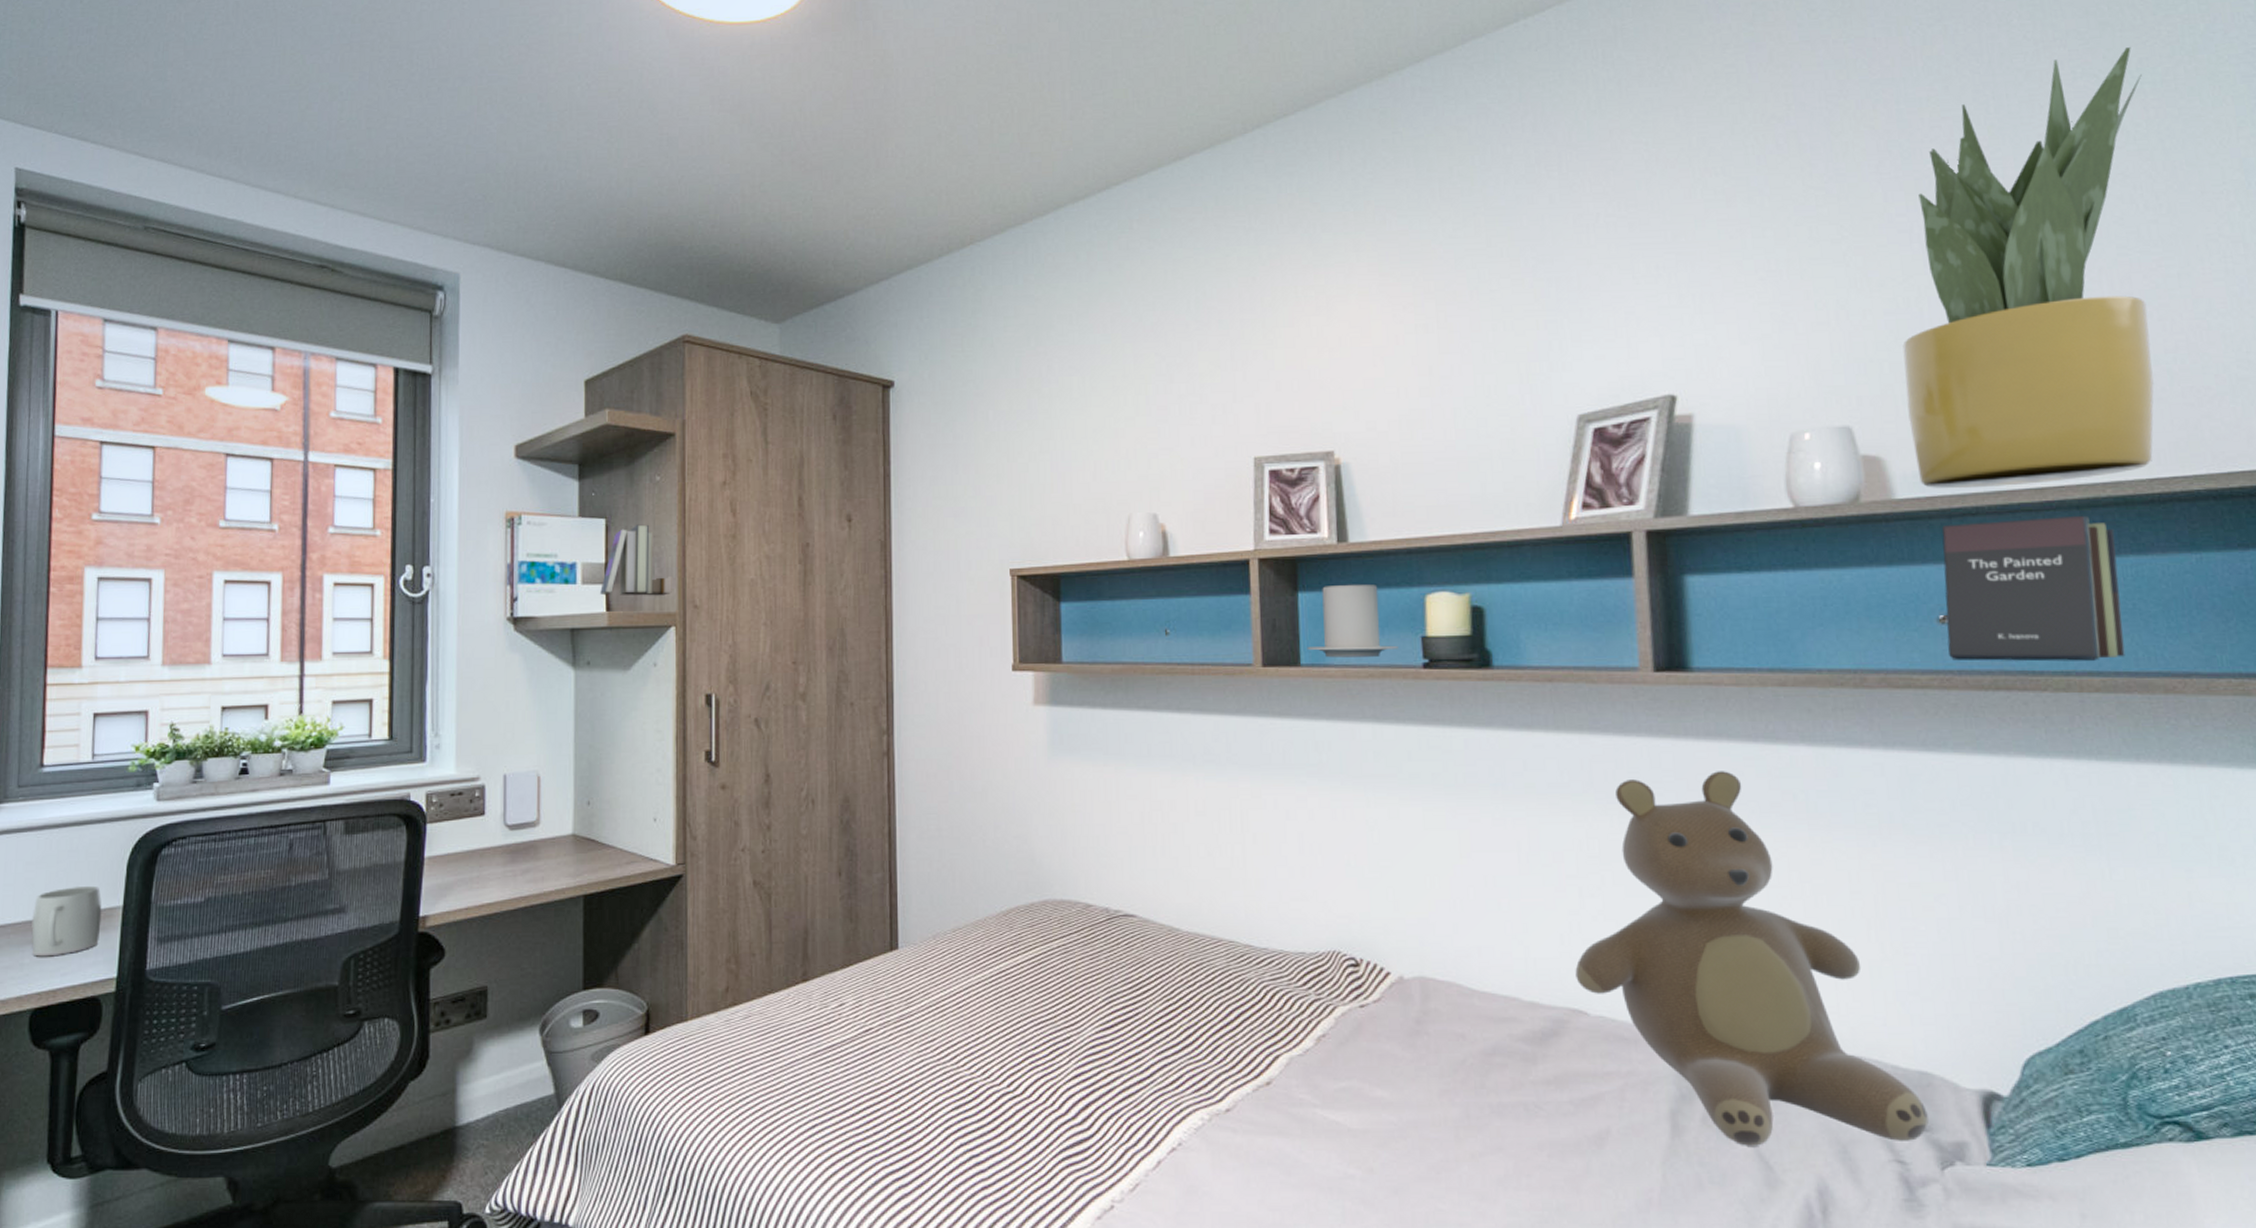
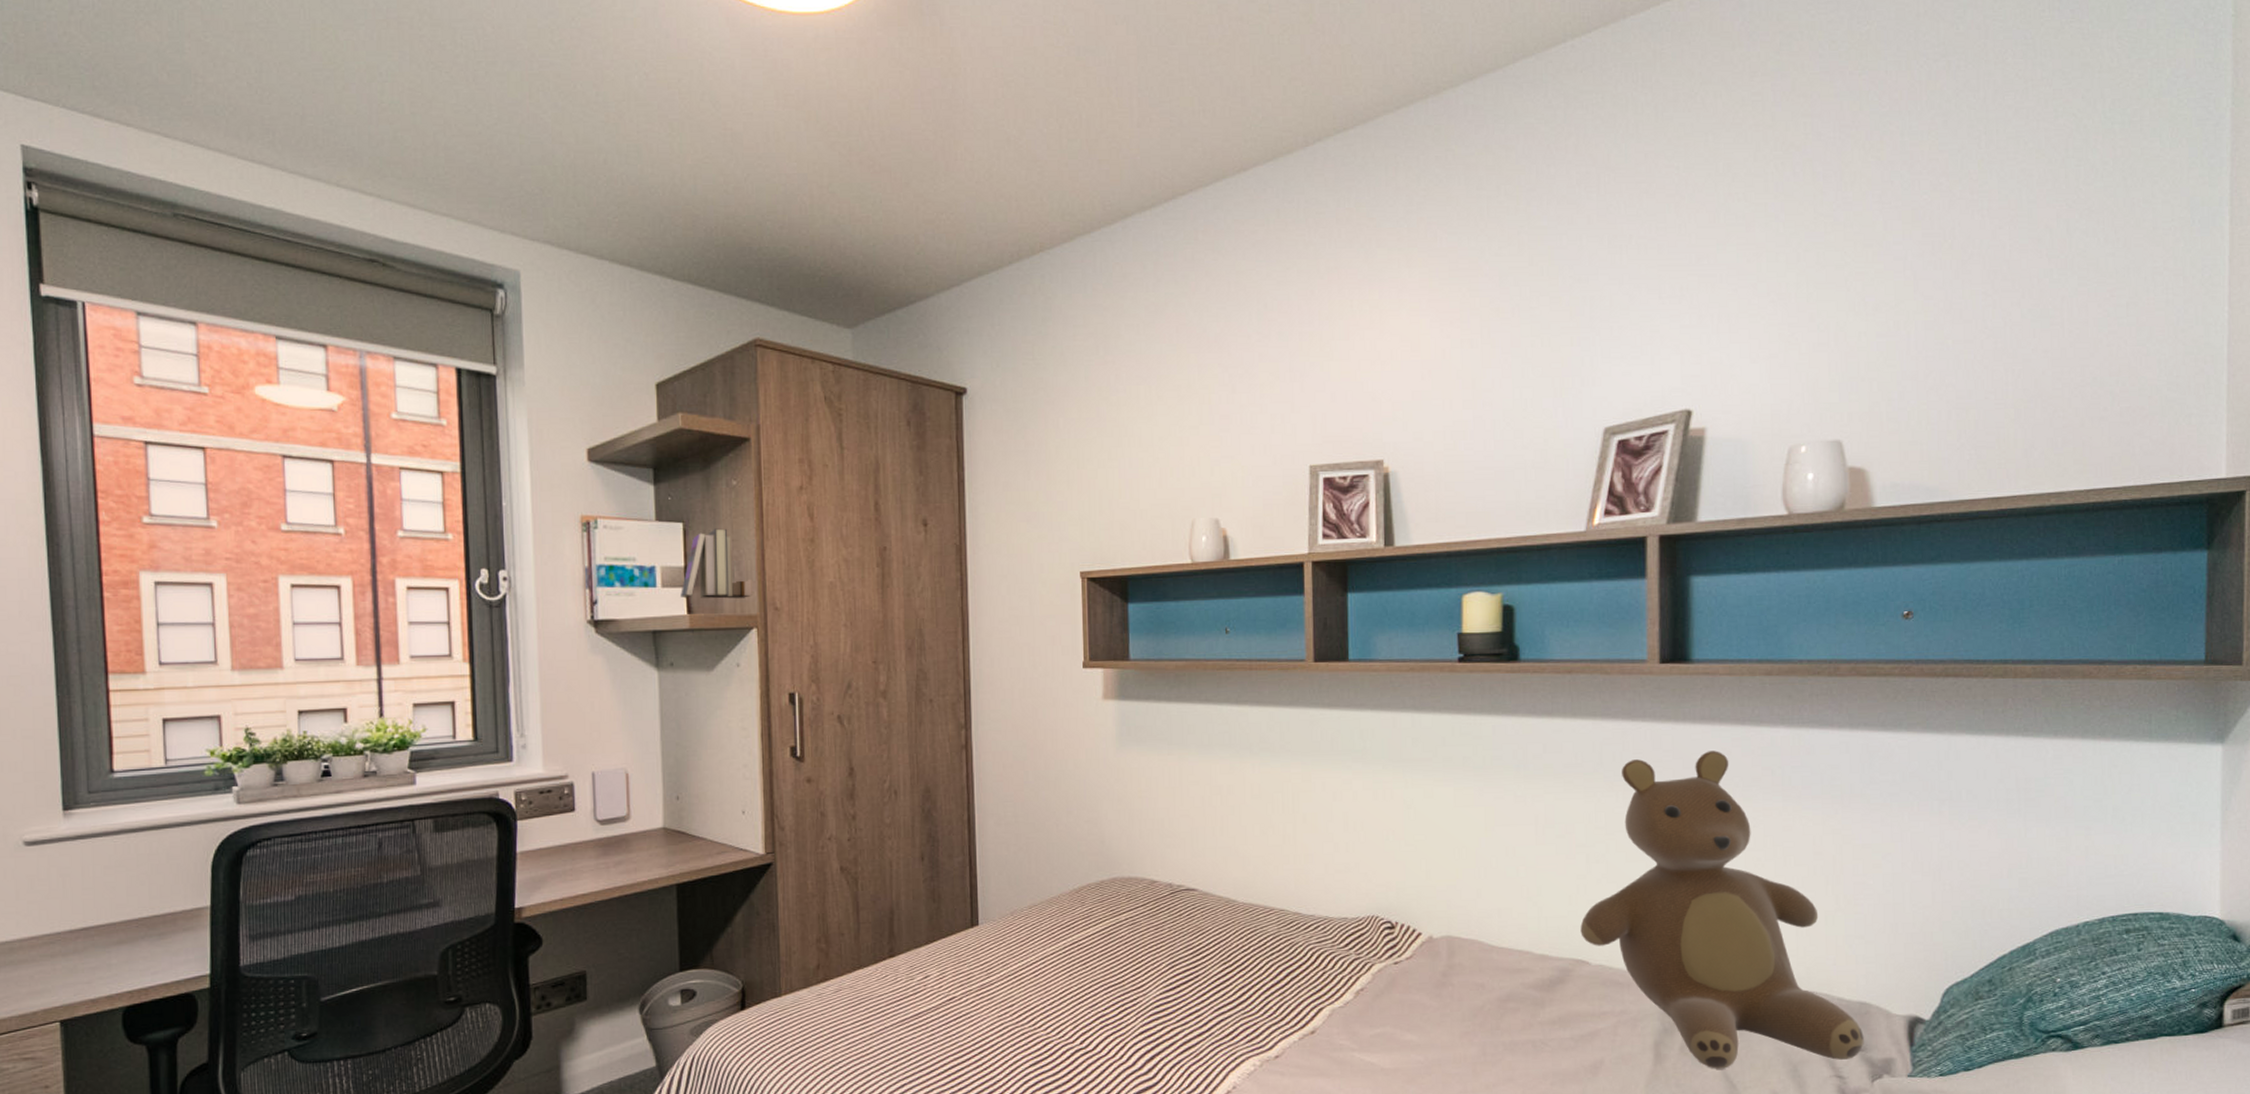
mug: present [31,885,102,957] -> none [116,887,189,957]
candle: present [1307,584,1398,658] -> none [1354,585,1437,653]
planter: present [1902,47,2154,489] -> none [1890,89,2113,498]
books: present [1942,515,2125,662] -> none [1909,522,2054,652]

